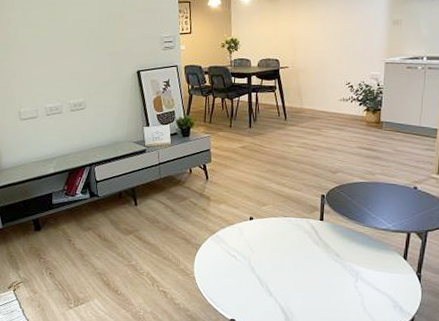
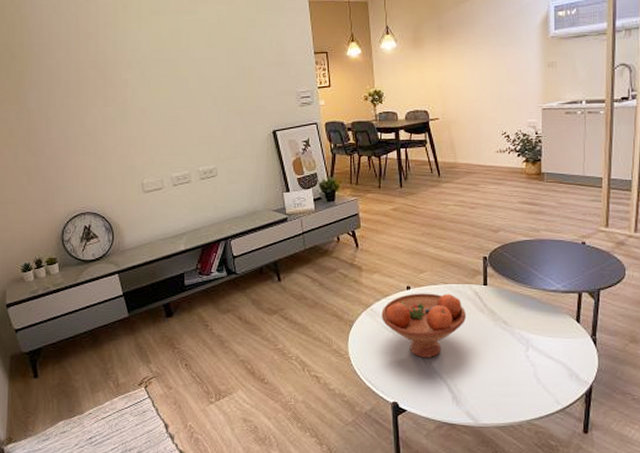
fruit bowl: none [225,223,302,282] -> present [381,293,466,358]

